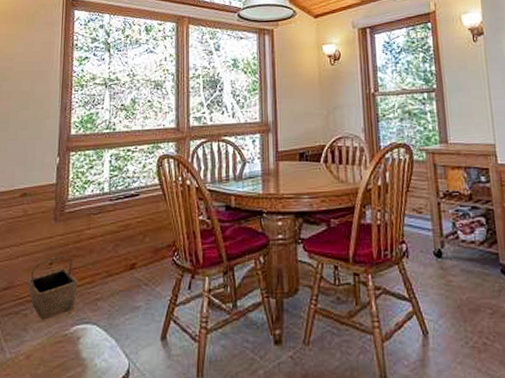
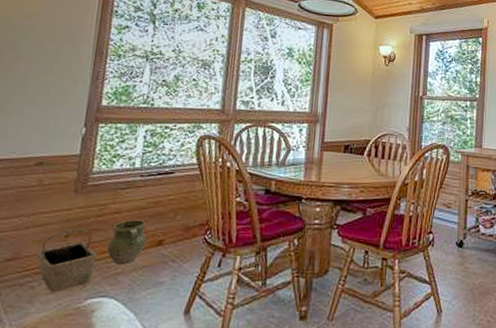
ceramic jug: none [86,243,121,290] -> present [106,219,147,265]

